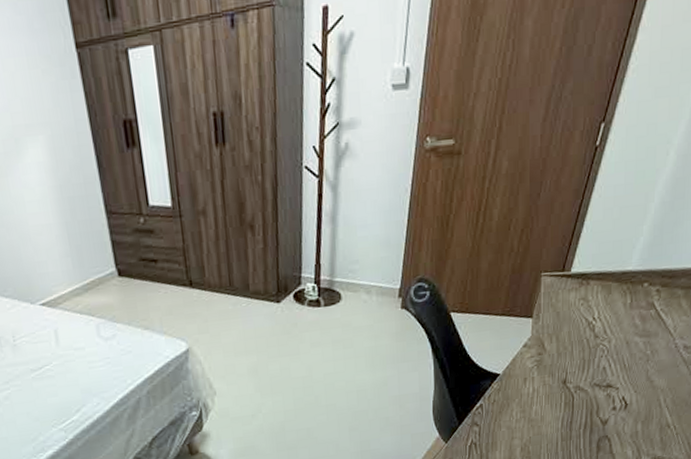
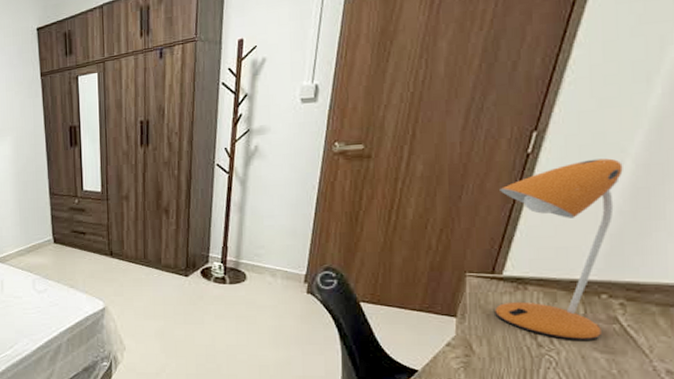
desk lamp: none [563,149,668,329] -> present [495,158,623,340]

